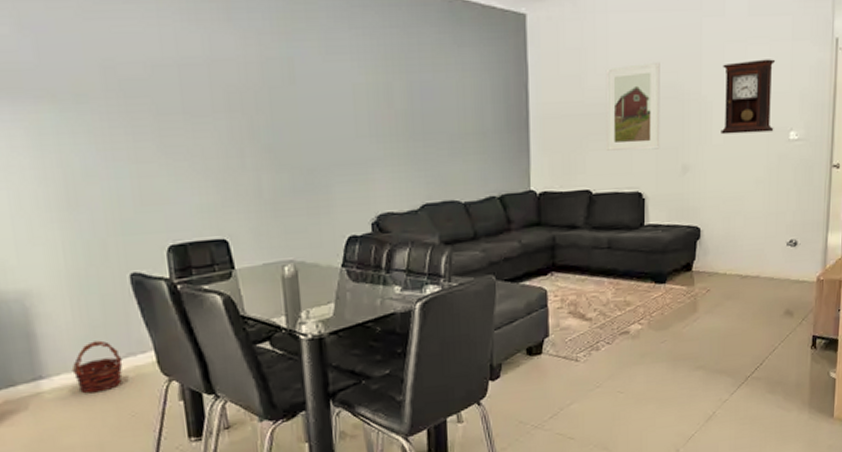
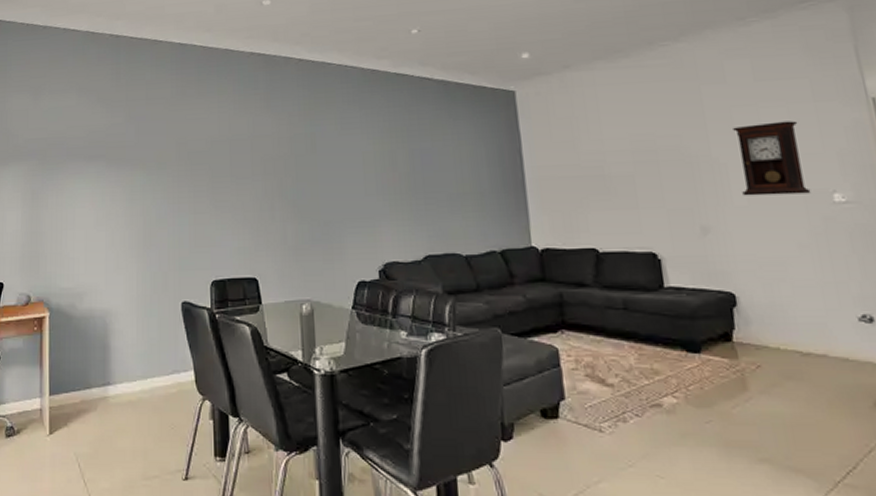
basket: present [71,340,123,394] -> none [131,357,169,403]
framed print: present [605,61,660,151] -> none [600,127,671,212]

